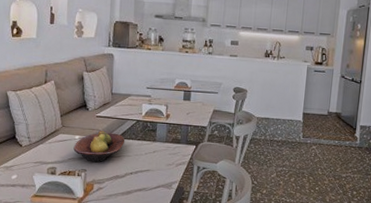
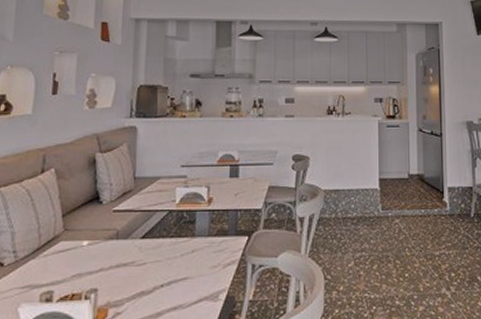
fruit bowl: present [73,130,125,163] -> none [79,229,153,277]

